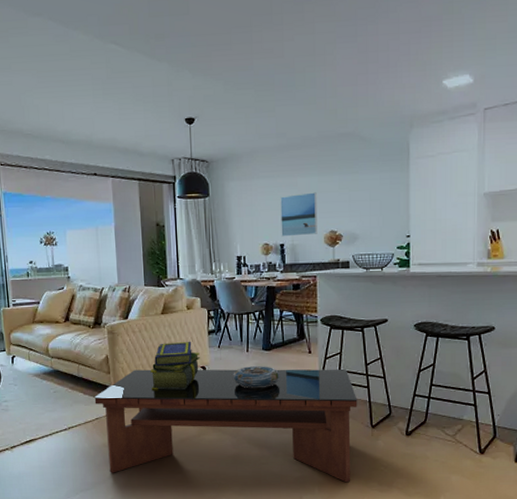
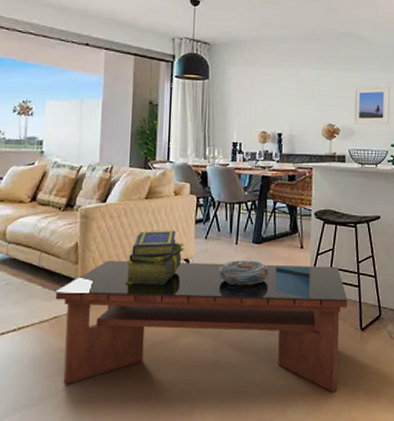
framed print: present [280,192,318,237] -> none [280,85,317,127]
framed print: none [355,185,395,229] -> present [353,85,391,125]

